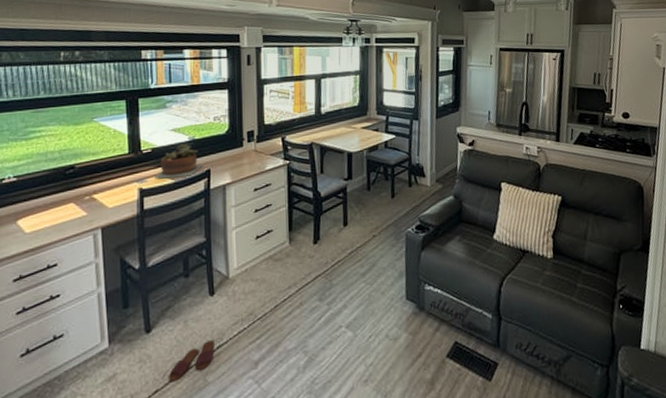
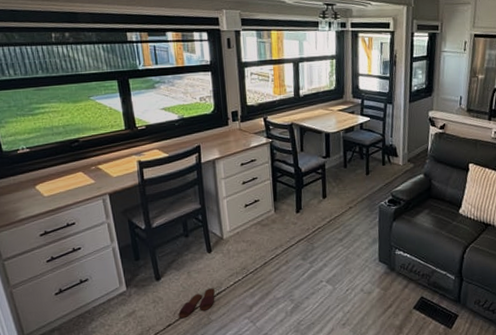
succulent plant: present [155,143,203,180] -> none [151,121,193,153]

